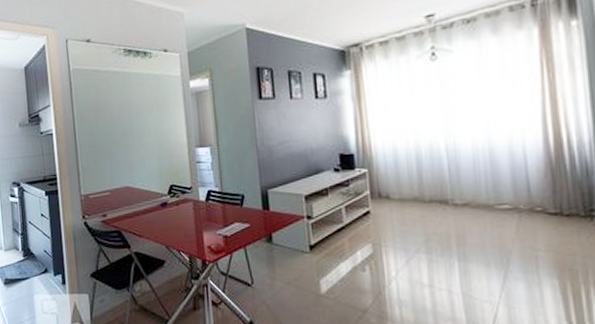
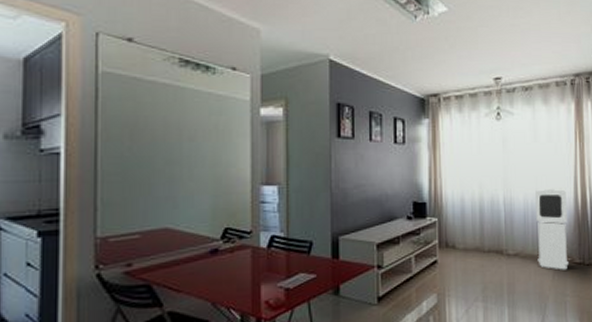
air purifier: none [487,129,539,221] -> present [535,189,569,270]

